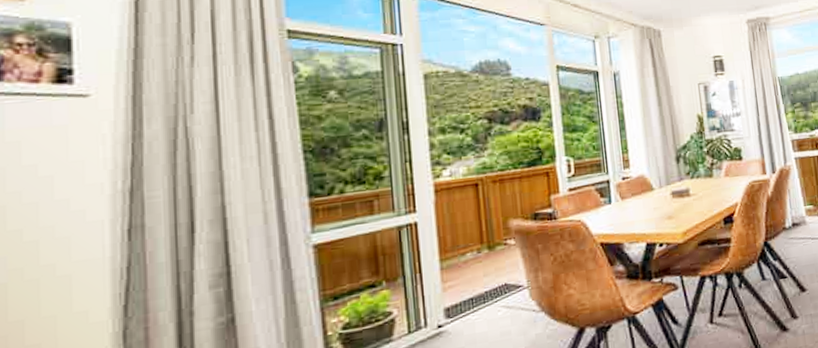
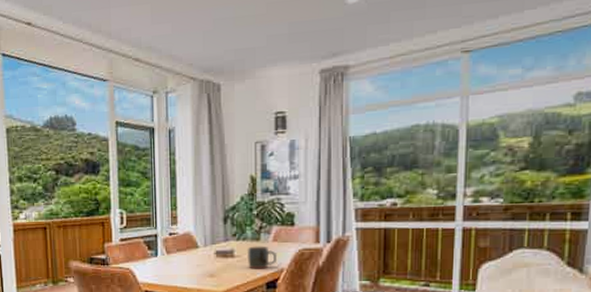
mug: none [701,181,730,206] -> present [247,246,276,269]

